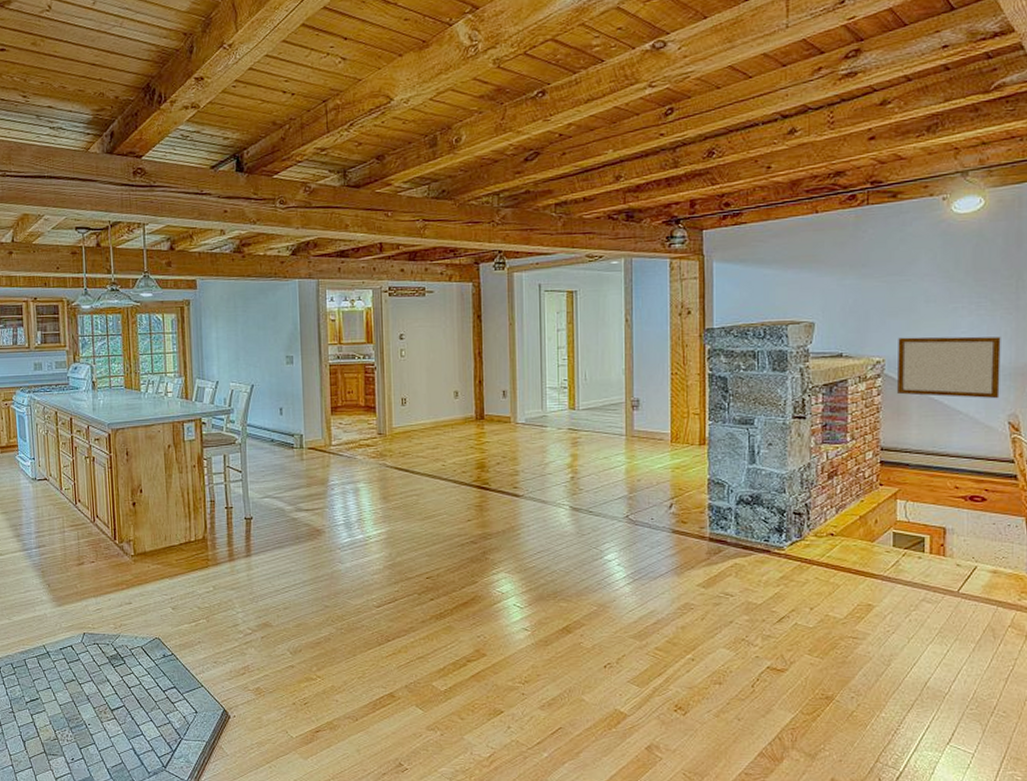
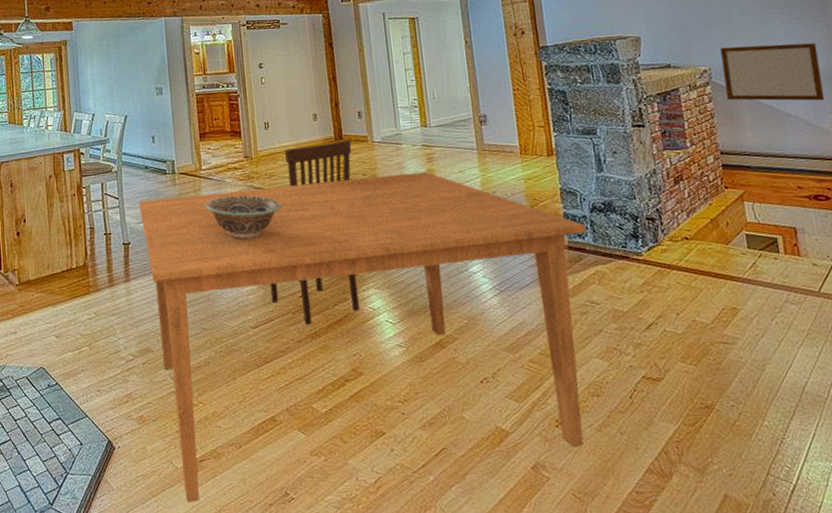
dining table: none [263,457,729,770] -> present [139,172,586,503]
decorative bowl: none [333,473,414,517] -> present [204,195,282,239]
dining chair: none [396,420,493,606] -> present [270,139,359,325]

